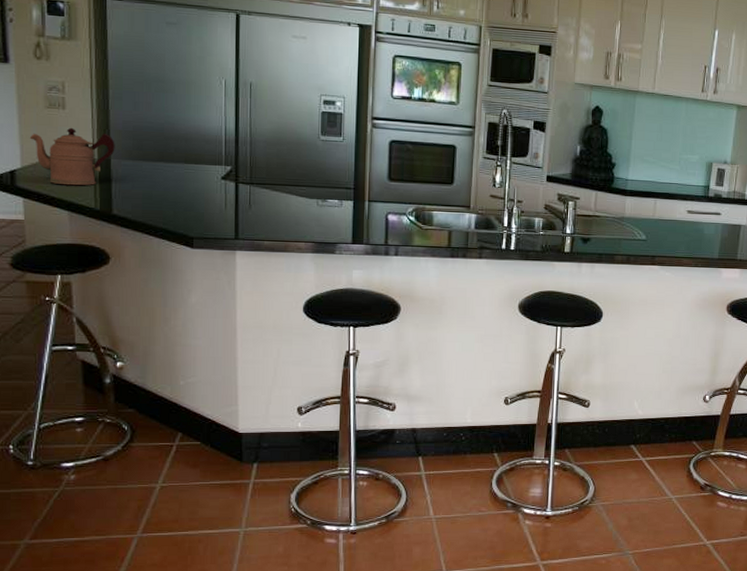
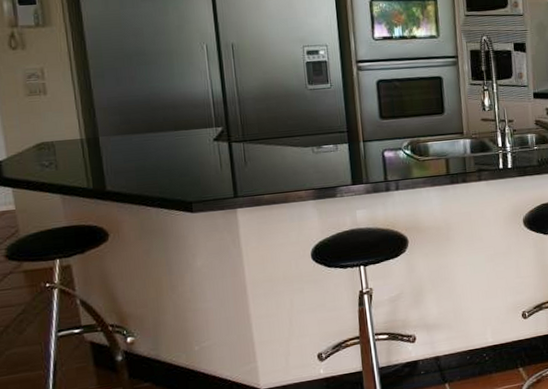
coffeepot: present [29,127,115,186] -> none [12,111,103,169]

